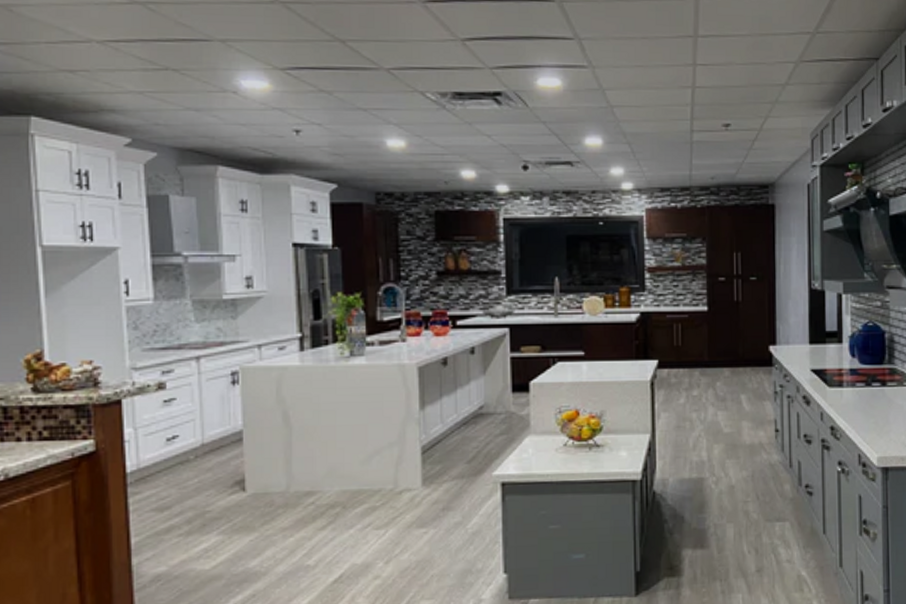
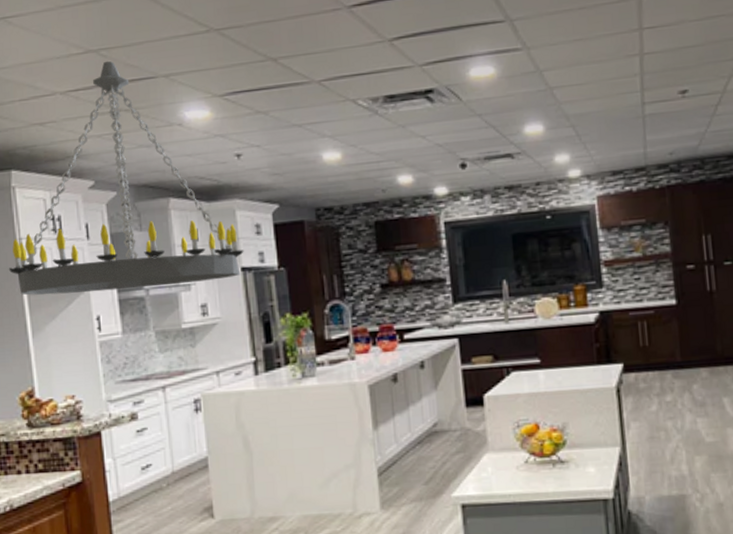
chandelier: none [19,15,297,254] -> present [8,60,244,296]

